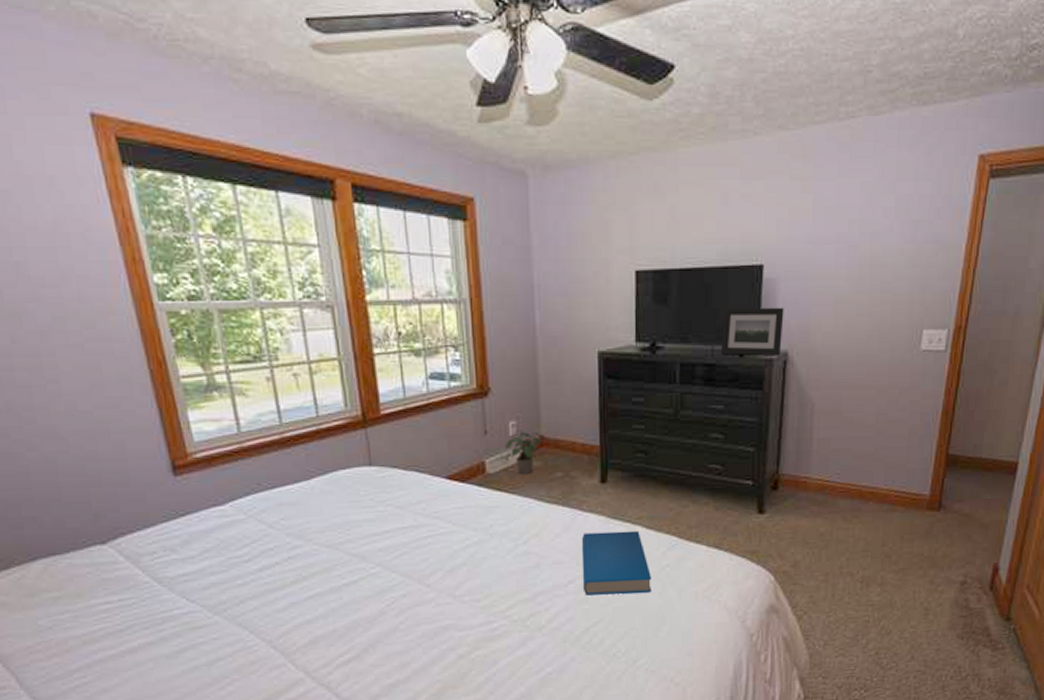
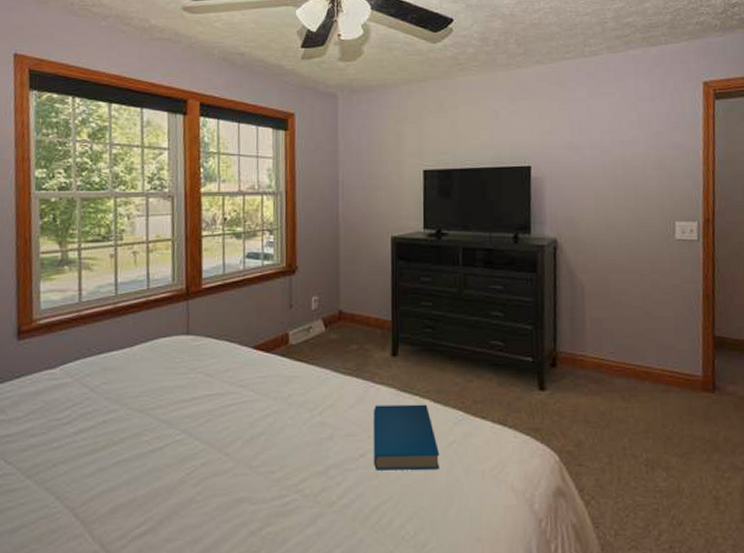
potted plant: present [506,431,543,475] -> none [308,306,341,347]
picture frame: present [720,307,784,356] -> none [497,201,552,243]

